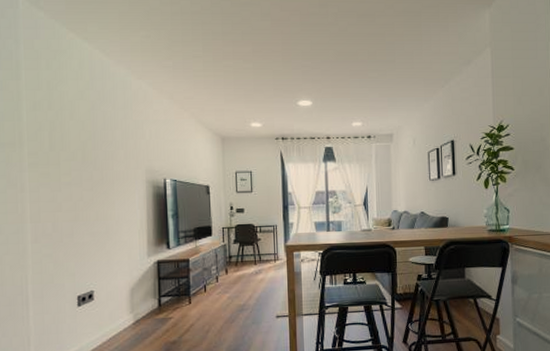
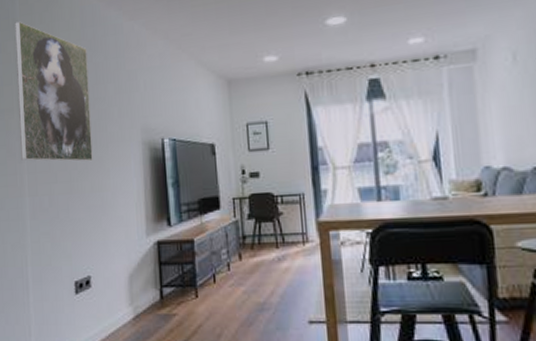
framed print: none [18,64,99,194] -> present [15,21,93,162]

